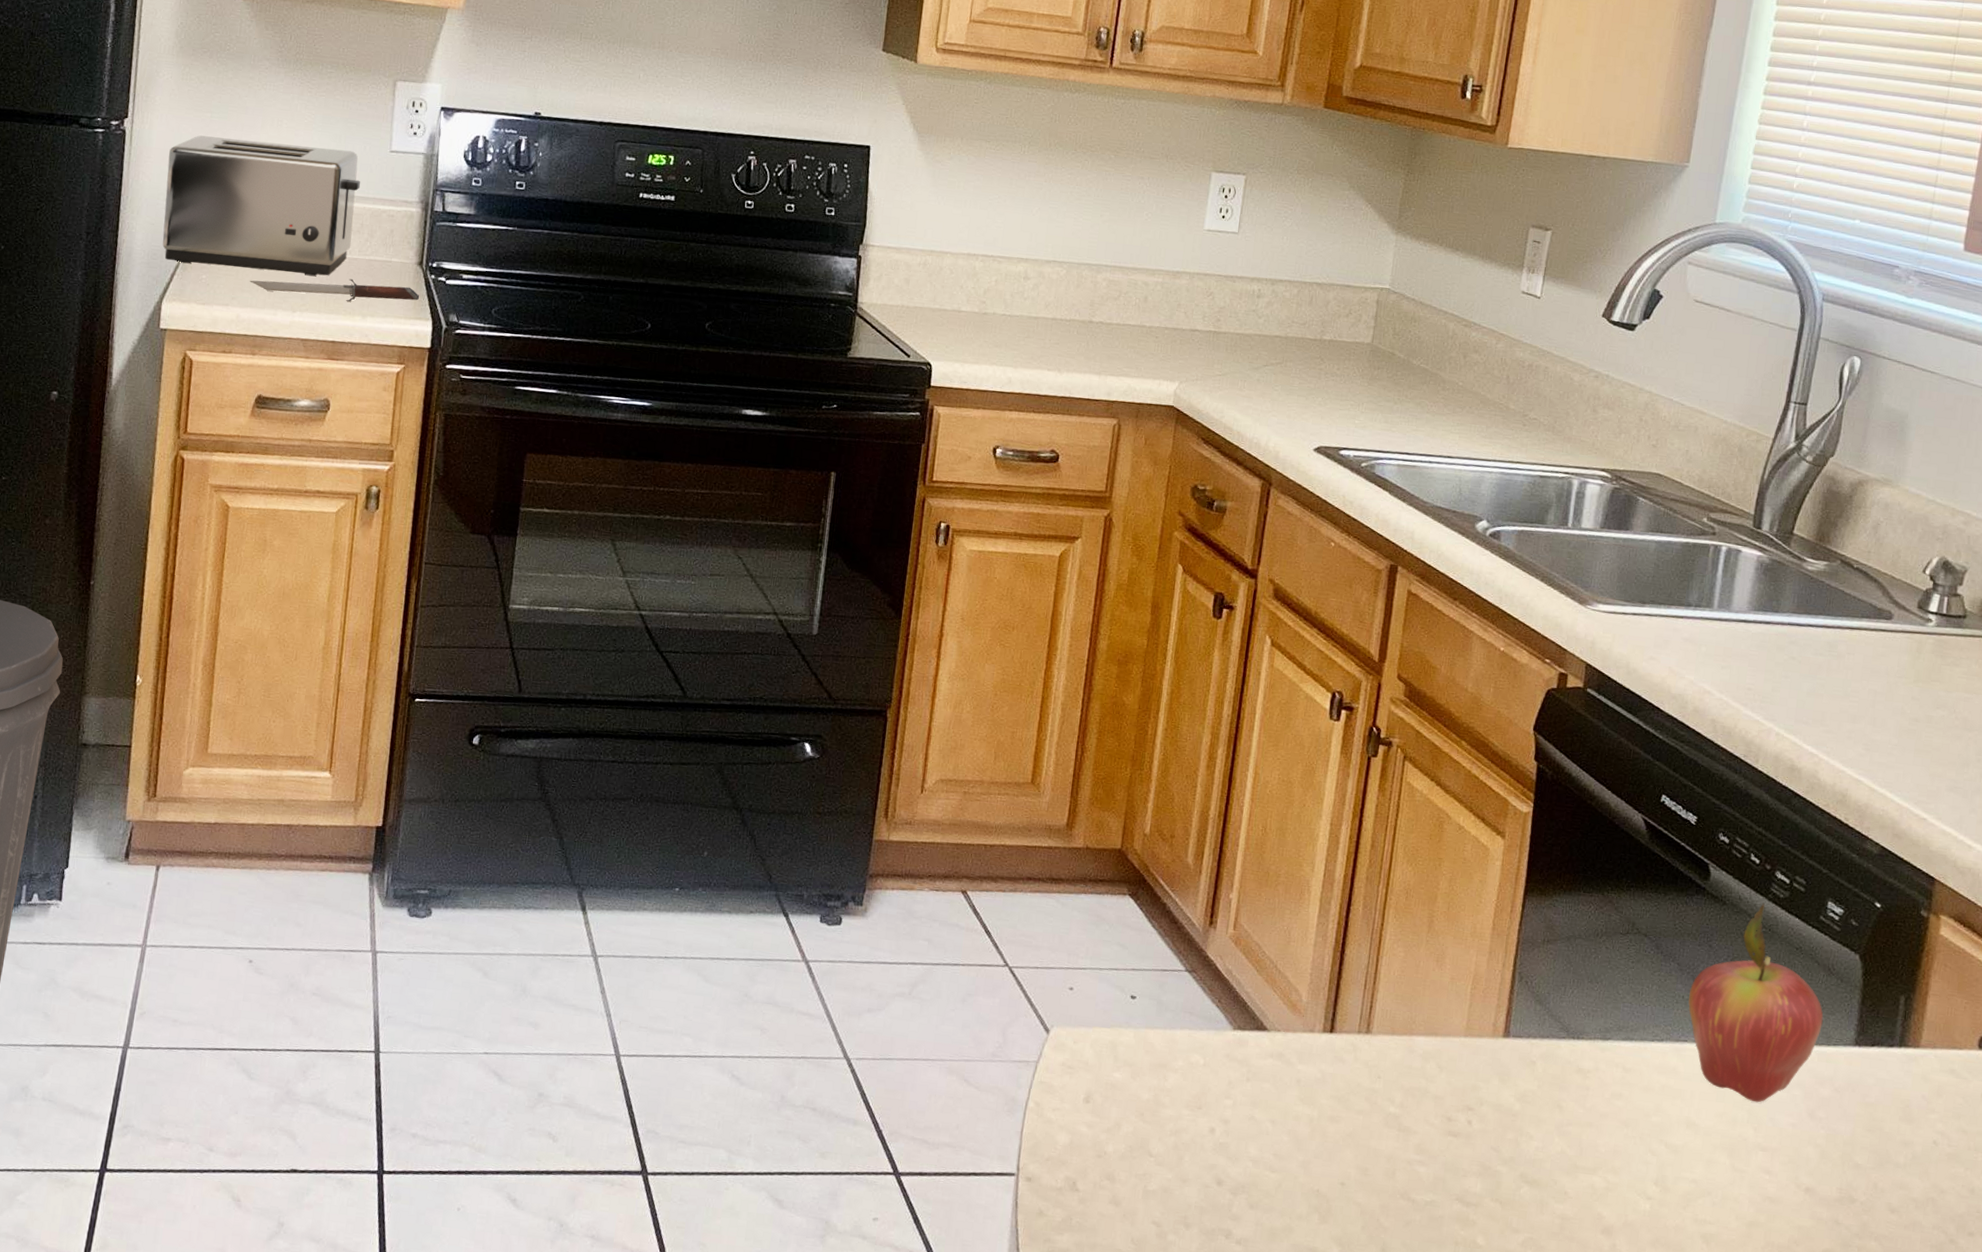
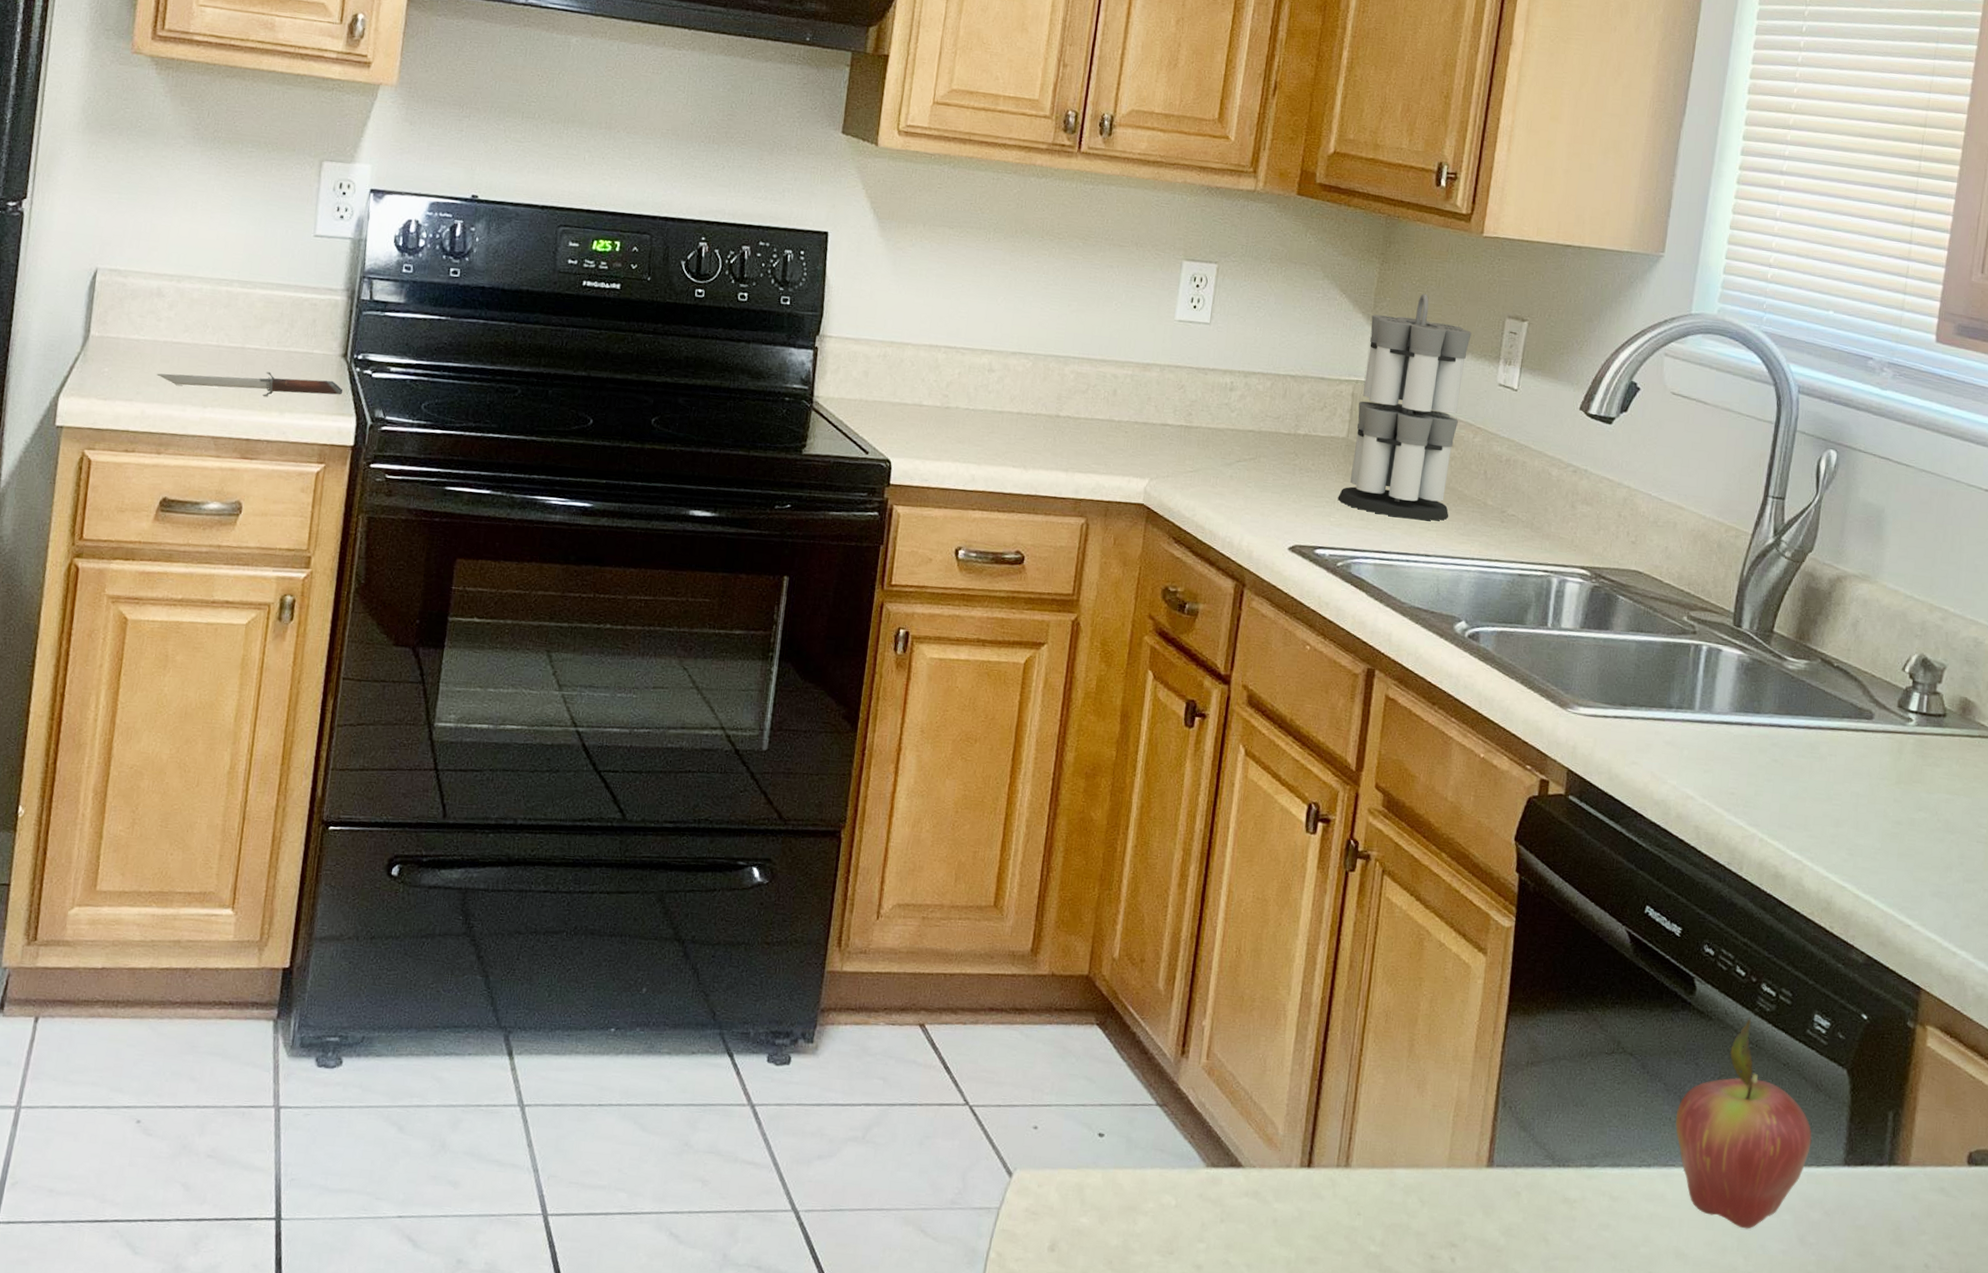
toaster: present [162,135,361,276] -> none [61,217,282,369]
spice rack: none [1362,203,1496,424] -> present [1337,293,1472,521]

